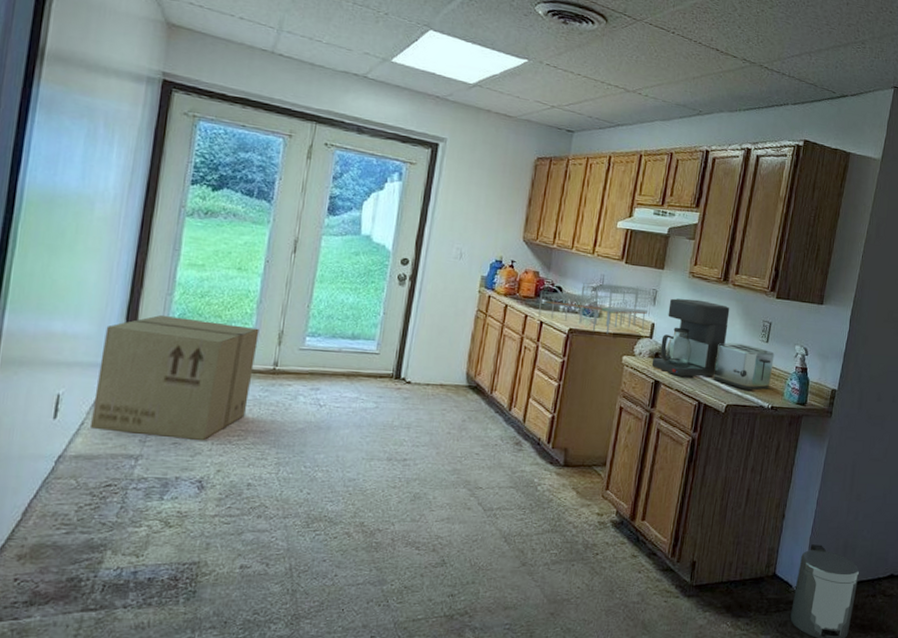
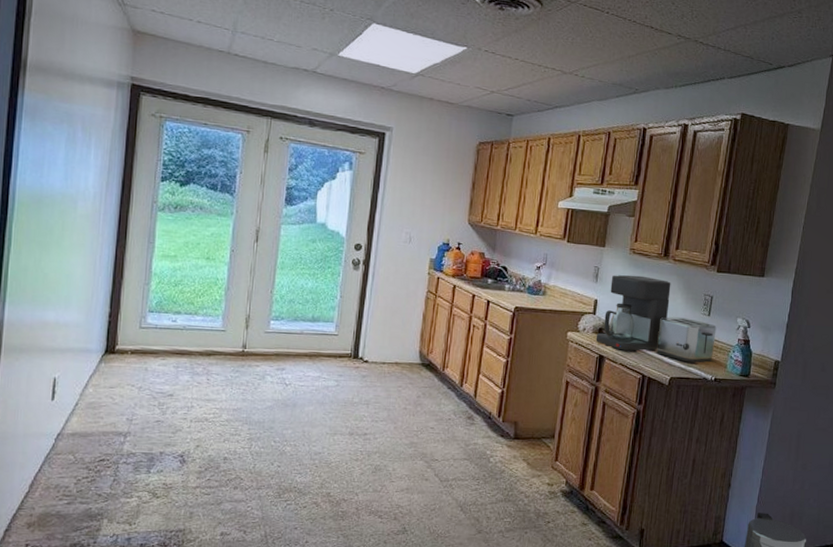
cardboard box: present [91,314,260,440] -> none [84,303,228,418]
architectural model: present [538,282,652,334] -> none [485,262,594,311]

